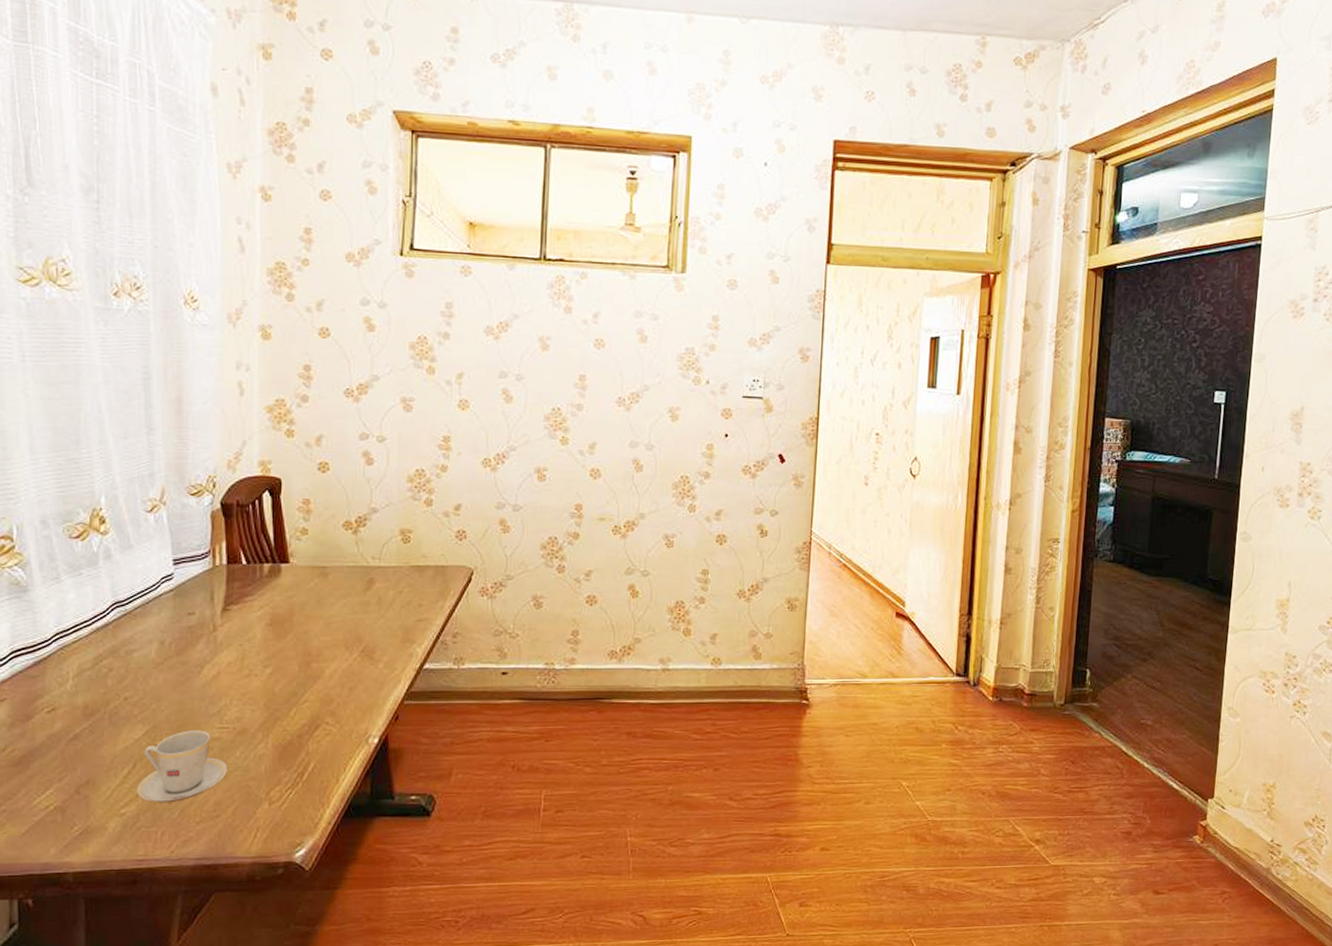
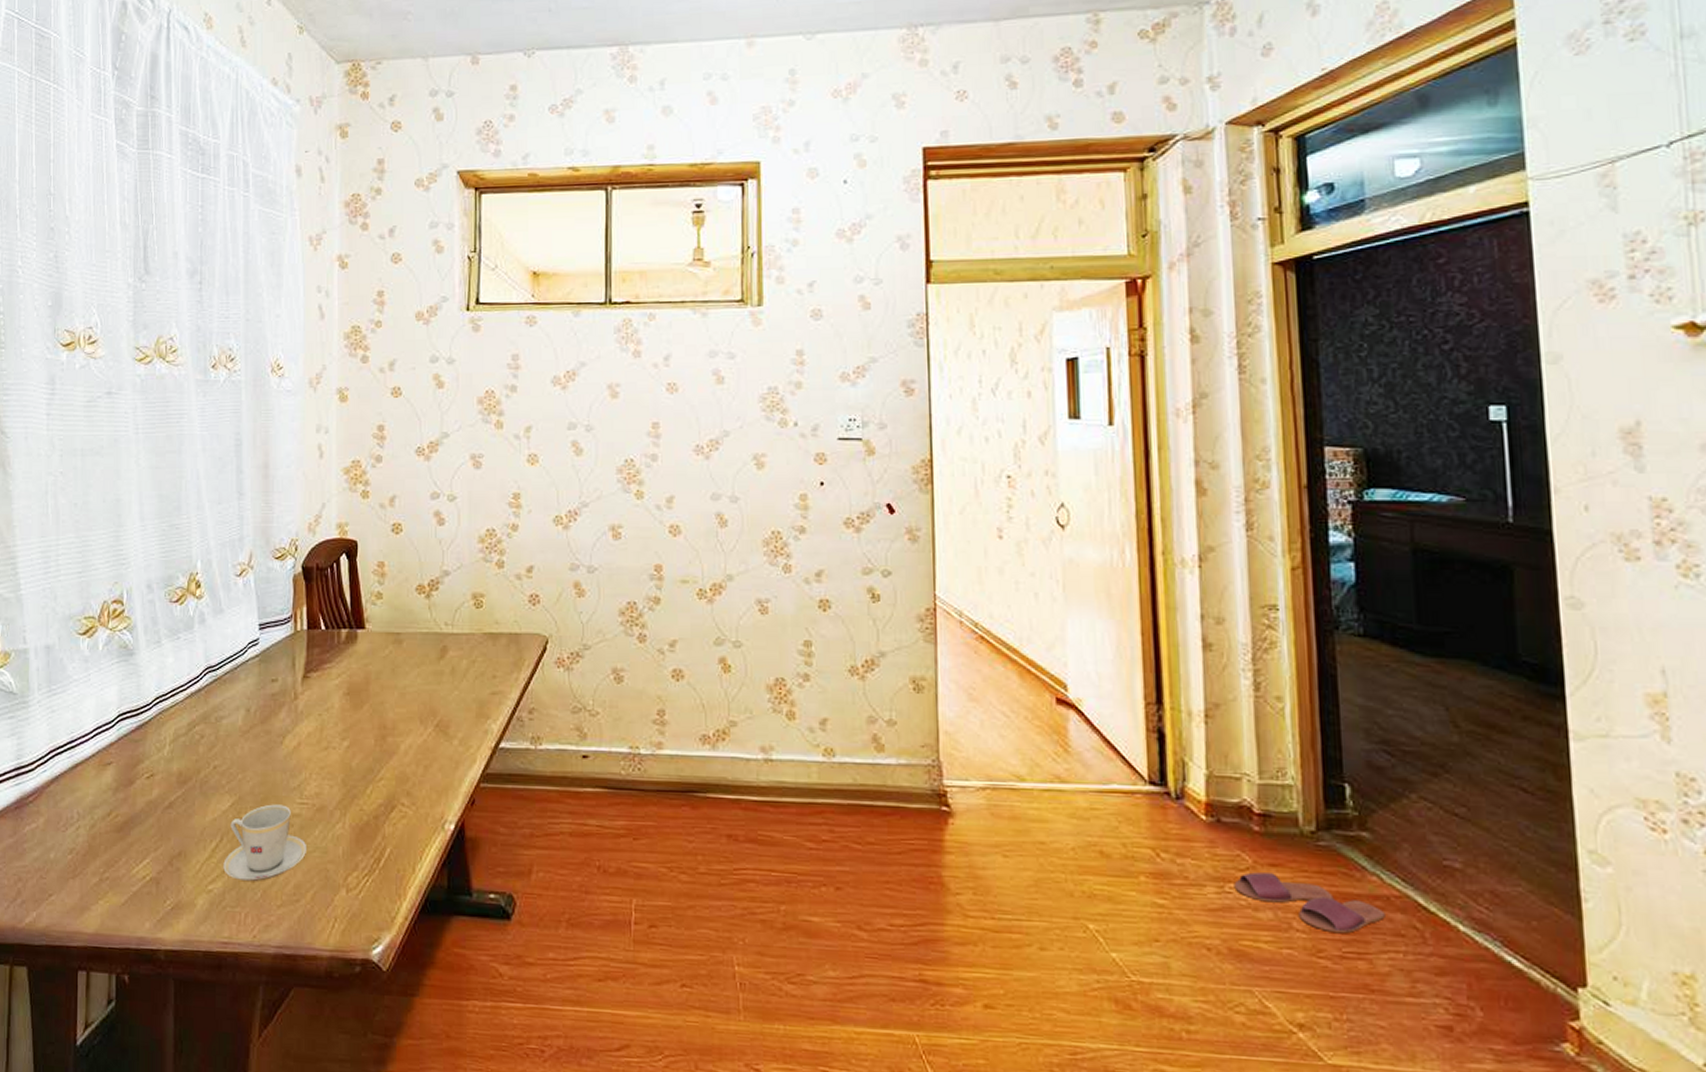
slippers: none [1005,736,1101,774] -> present [1234,872,1385,933]

